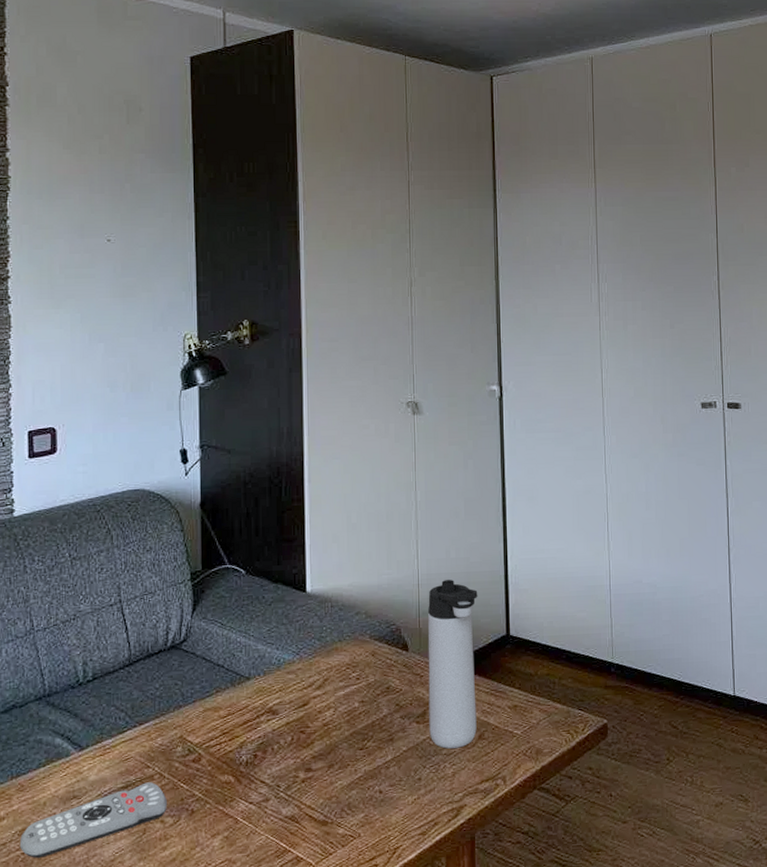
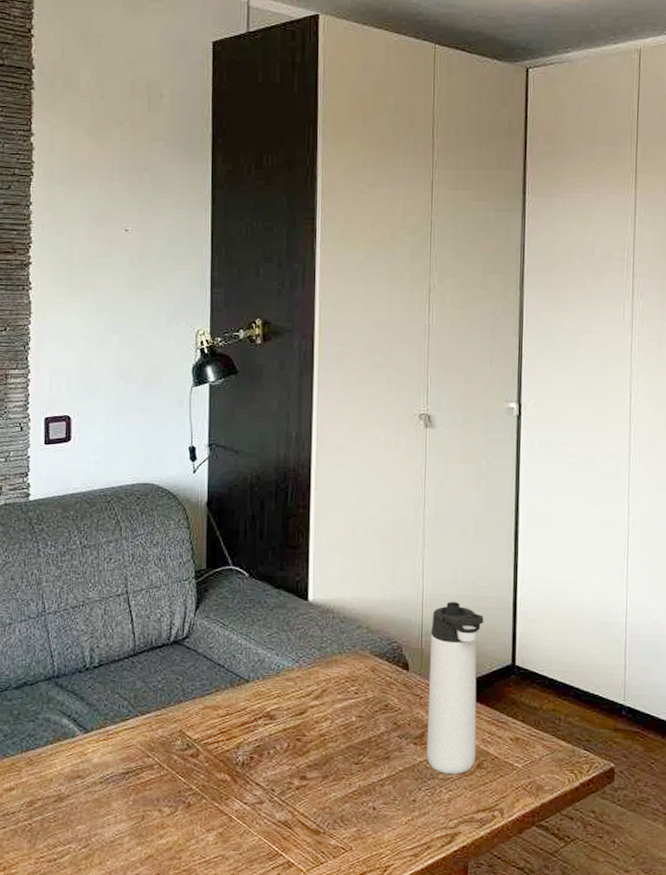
remote control: present [20,782,167,858] -> none [28,771,165,830]

